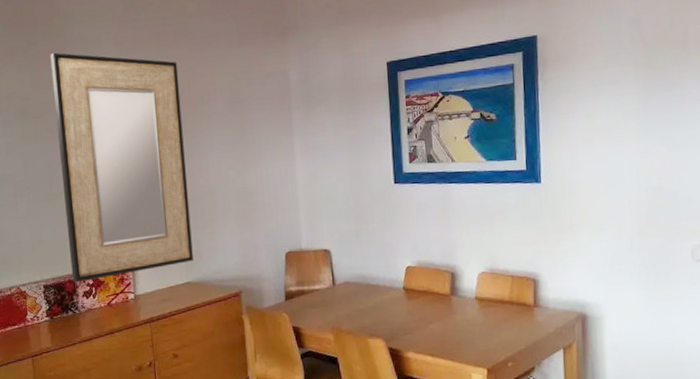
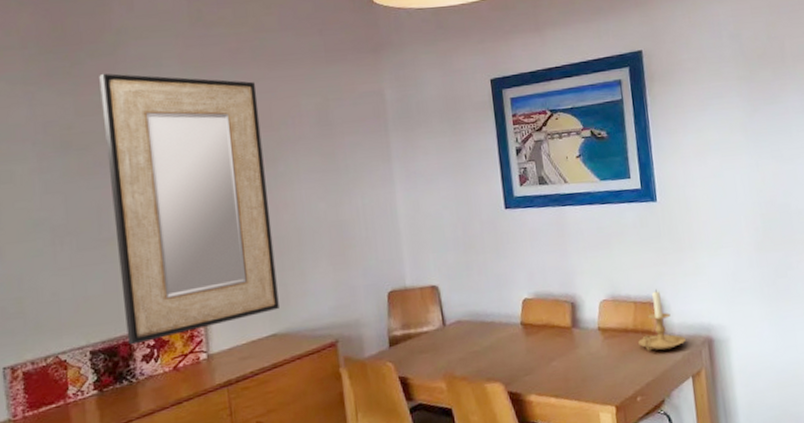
candle holder: none [513,265,560,323] -> present [638,288,686,351]

